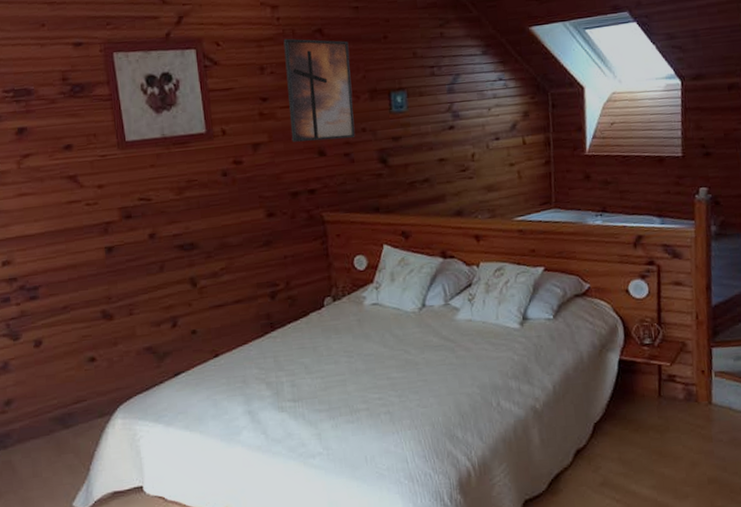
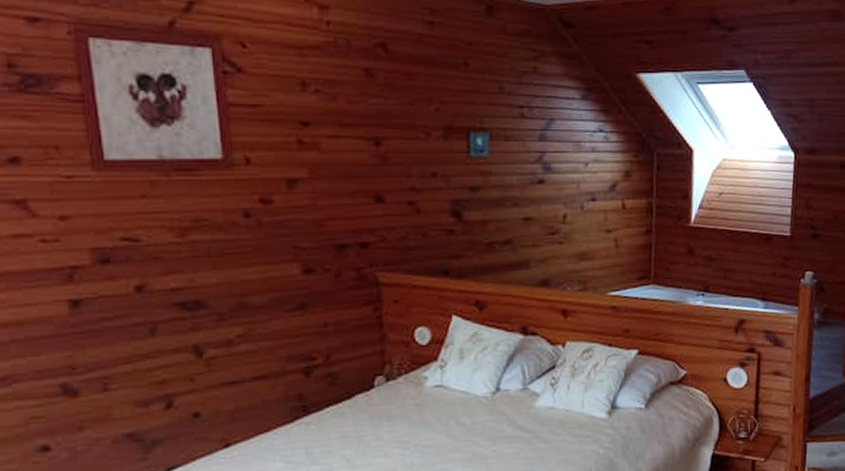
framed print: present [283,38,356,142] -> none [334,49,423,184]

